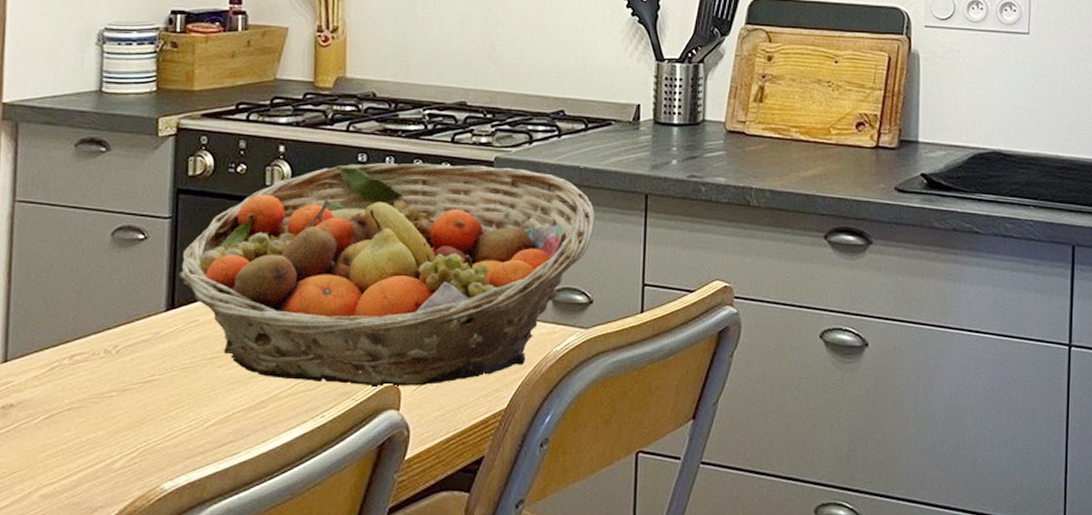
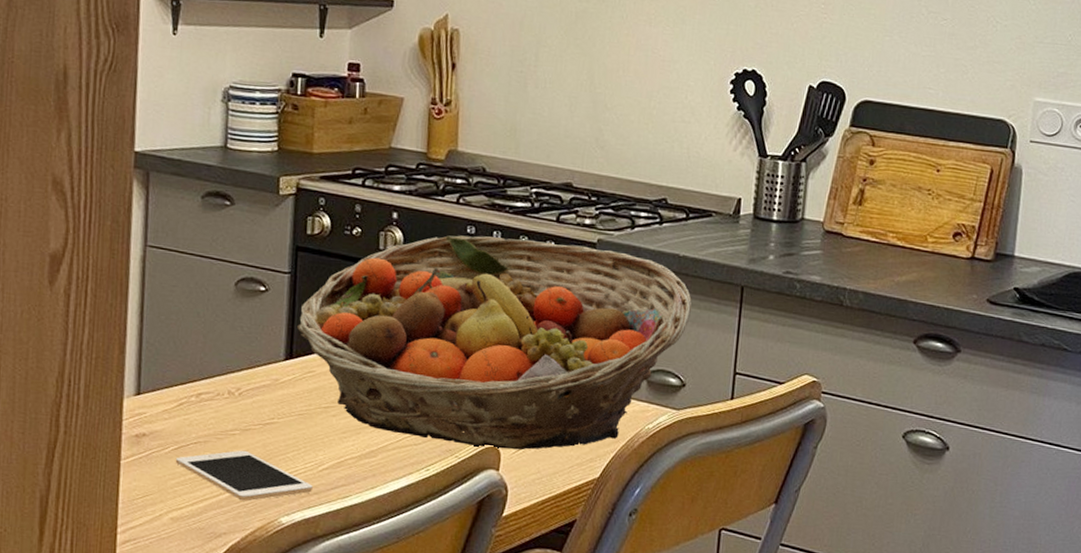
cell phone: none [46,413,198,469] -> present [175,450,313,501]

